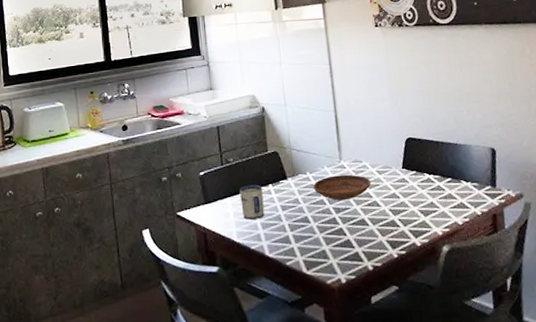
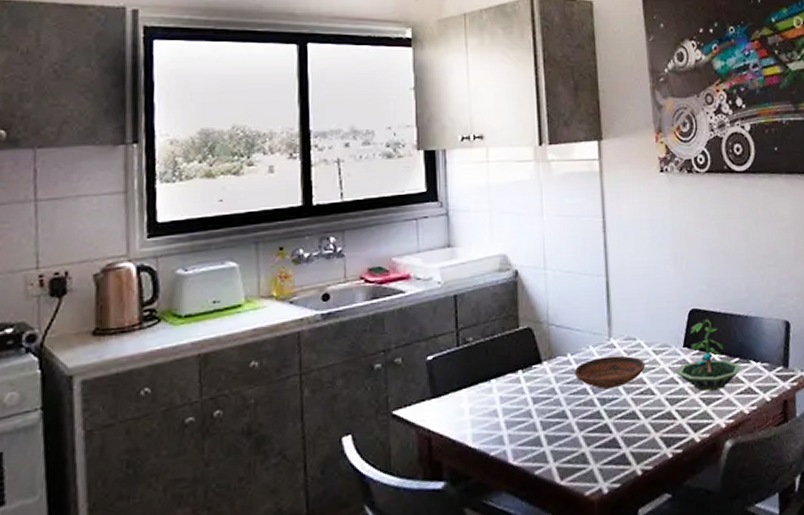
mug: present [240,184,265,220] -> none [479,370,511,417]
terrarium: none [397,145,454,205] -> present [676,318,742,391]

